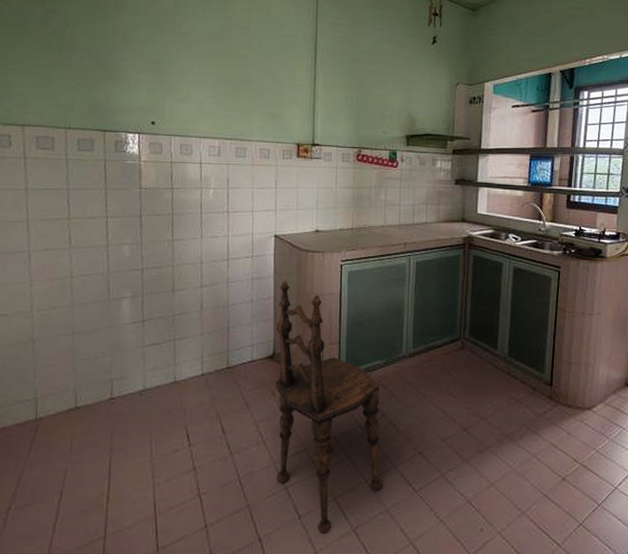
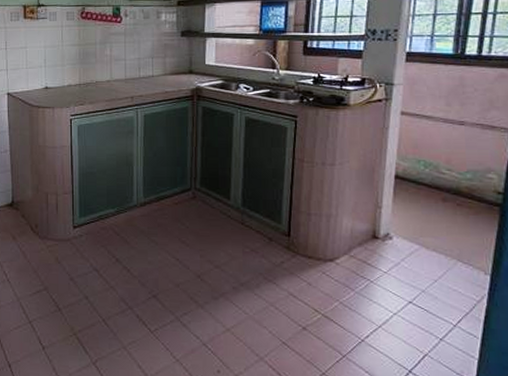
dining chair: present [275,281,383,535] -> none [14,136,120,366]

